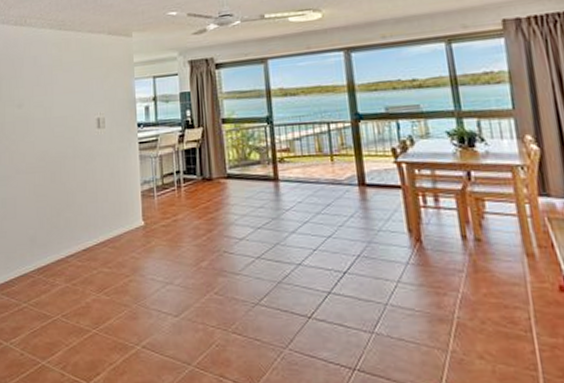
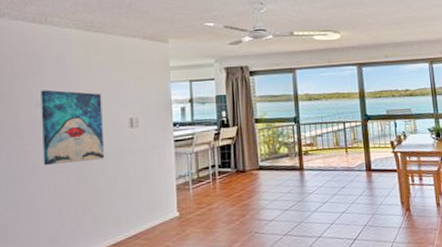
wall art: none [22,90,75,166] -> present [41,90,105,166]

